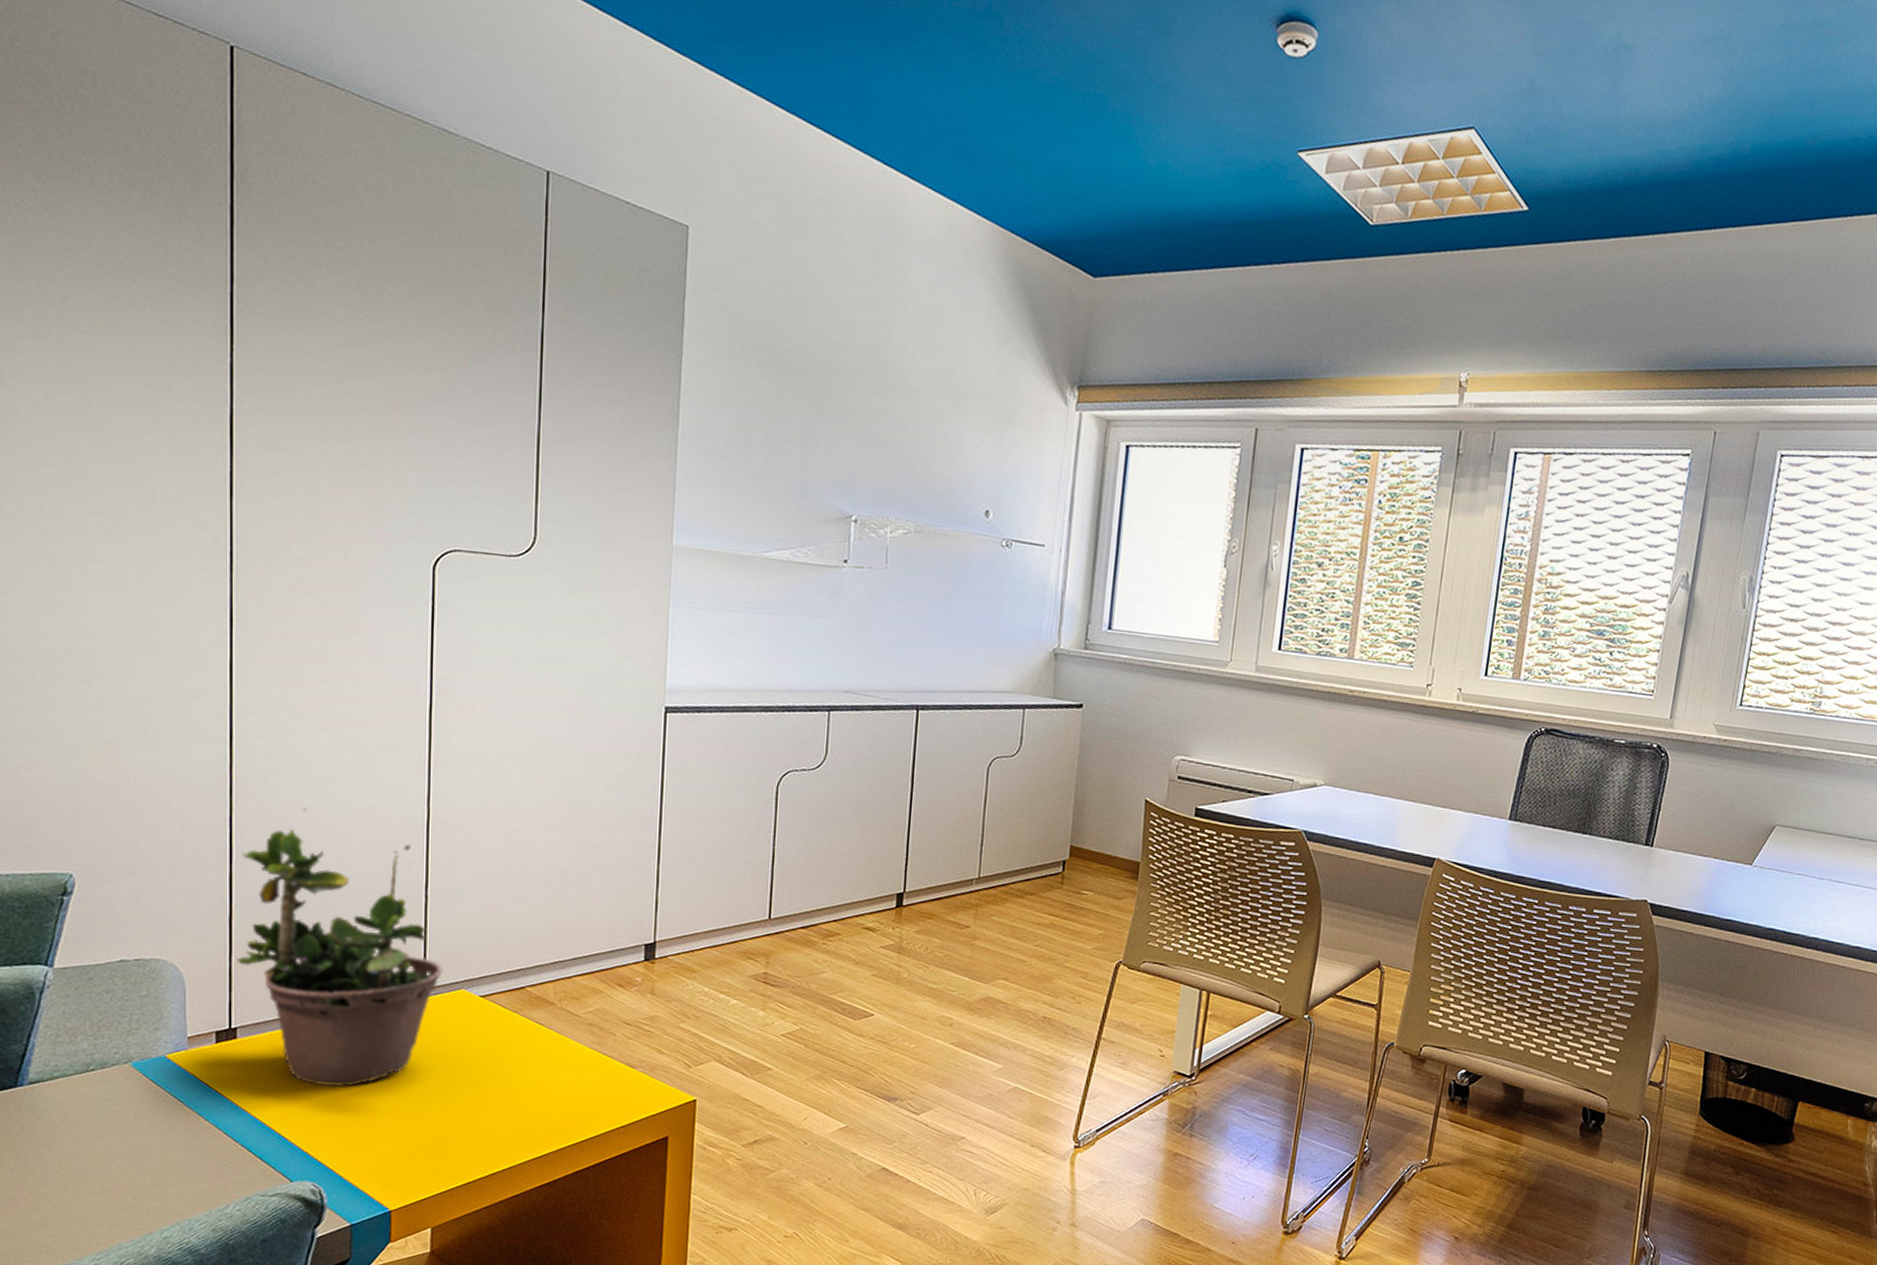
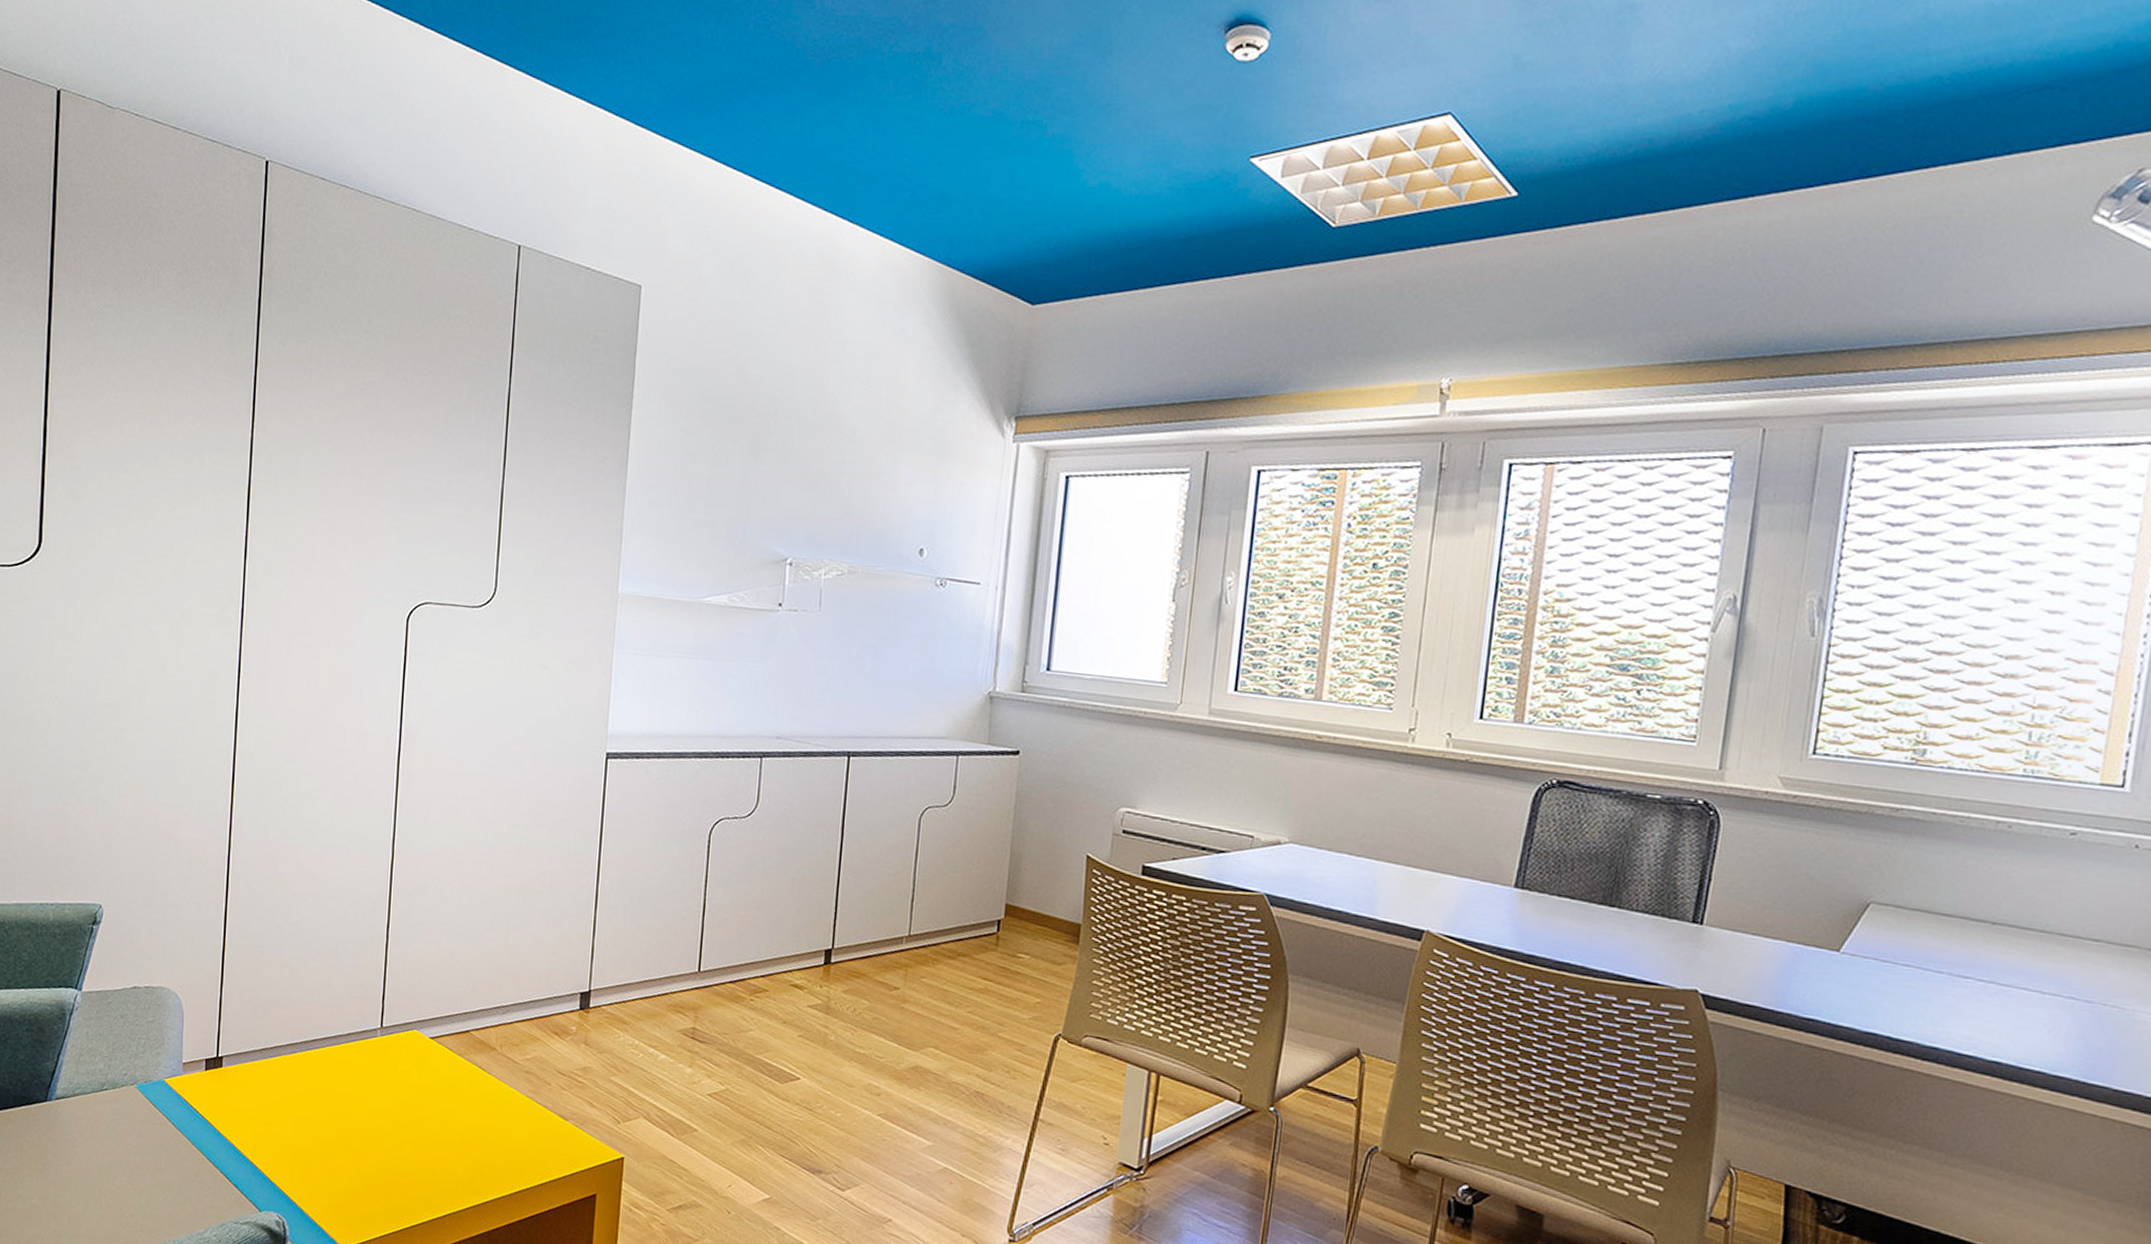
potted plant: present [237,808,443,1088] -> none [226,848,399,1121]

